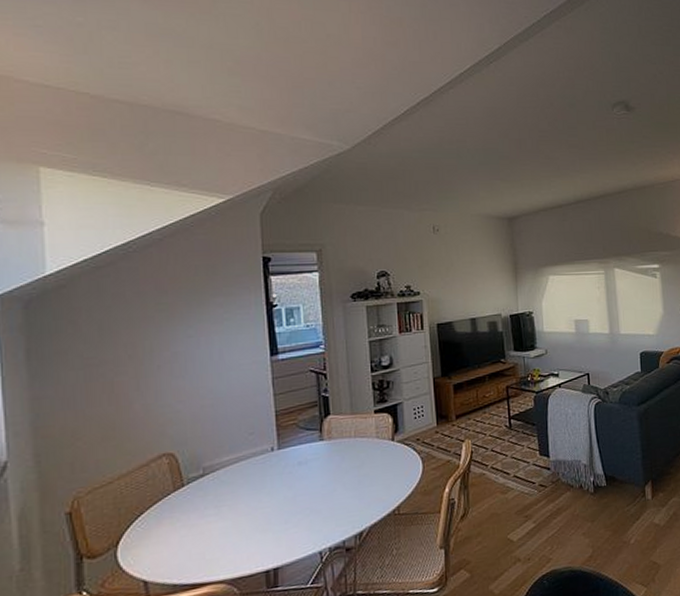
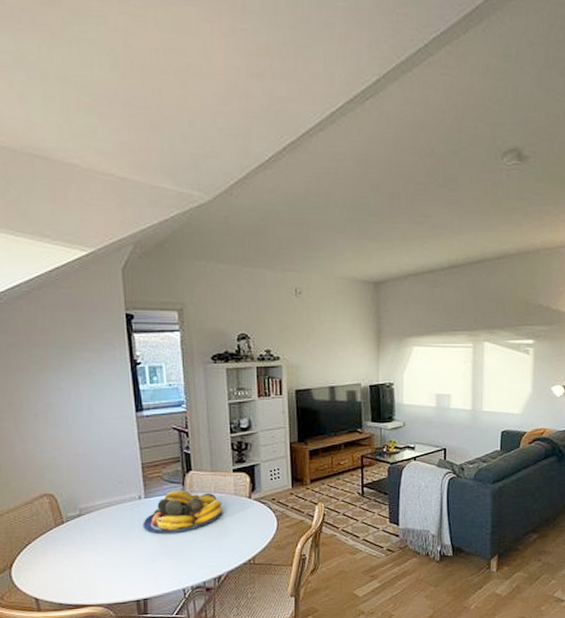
fruit bowl: none [275,437,364,489] -> present [142,491,223,534]

